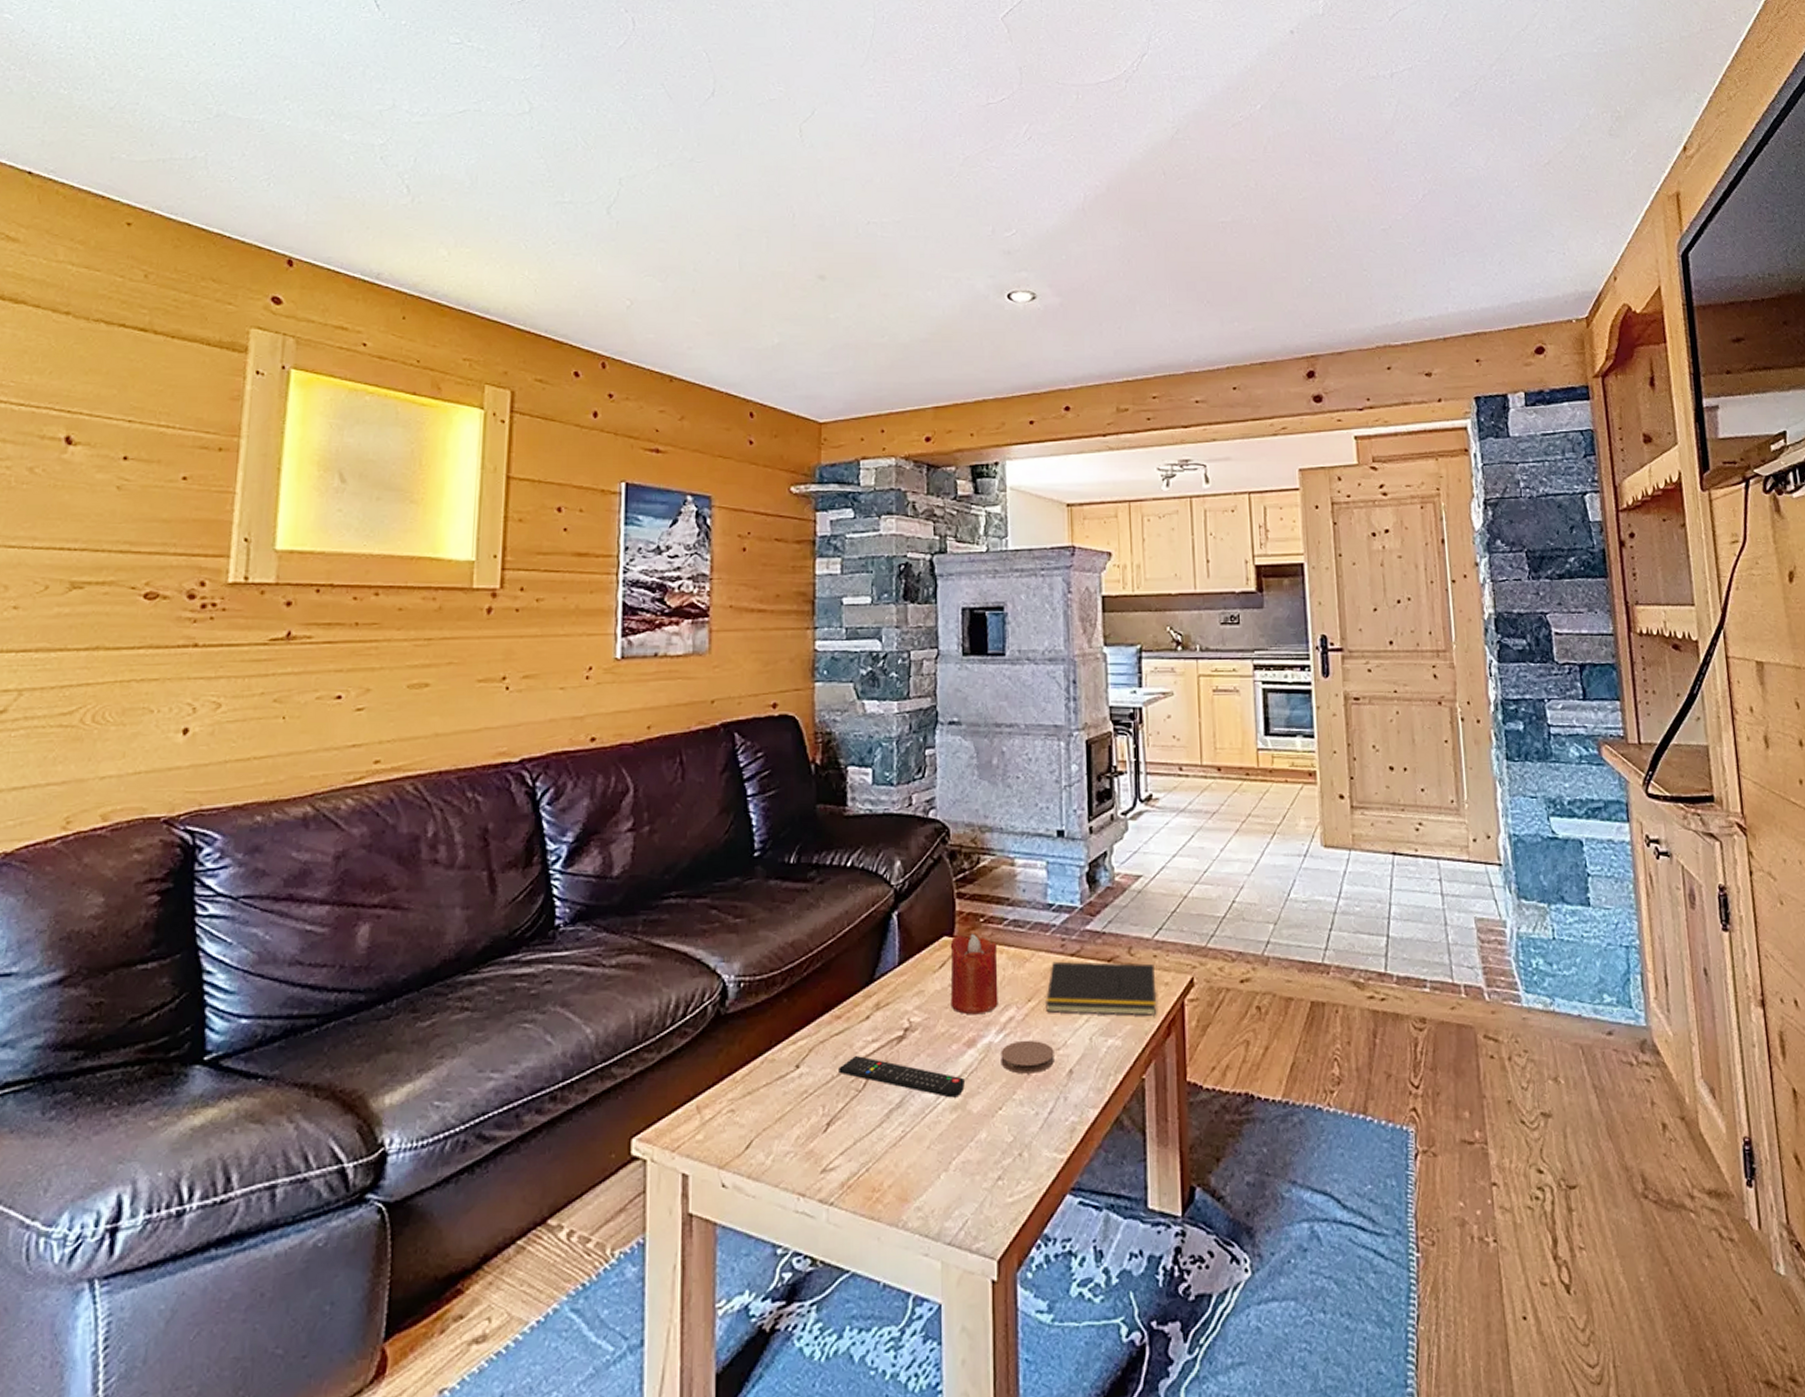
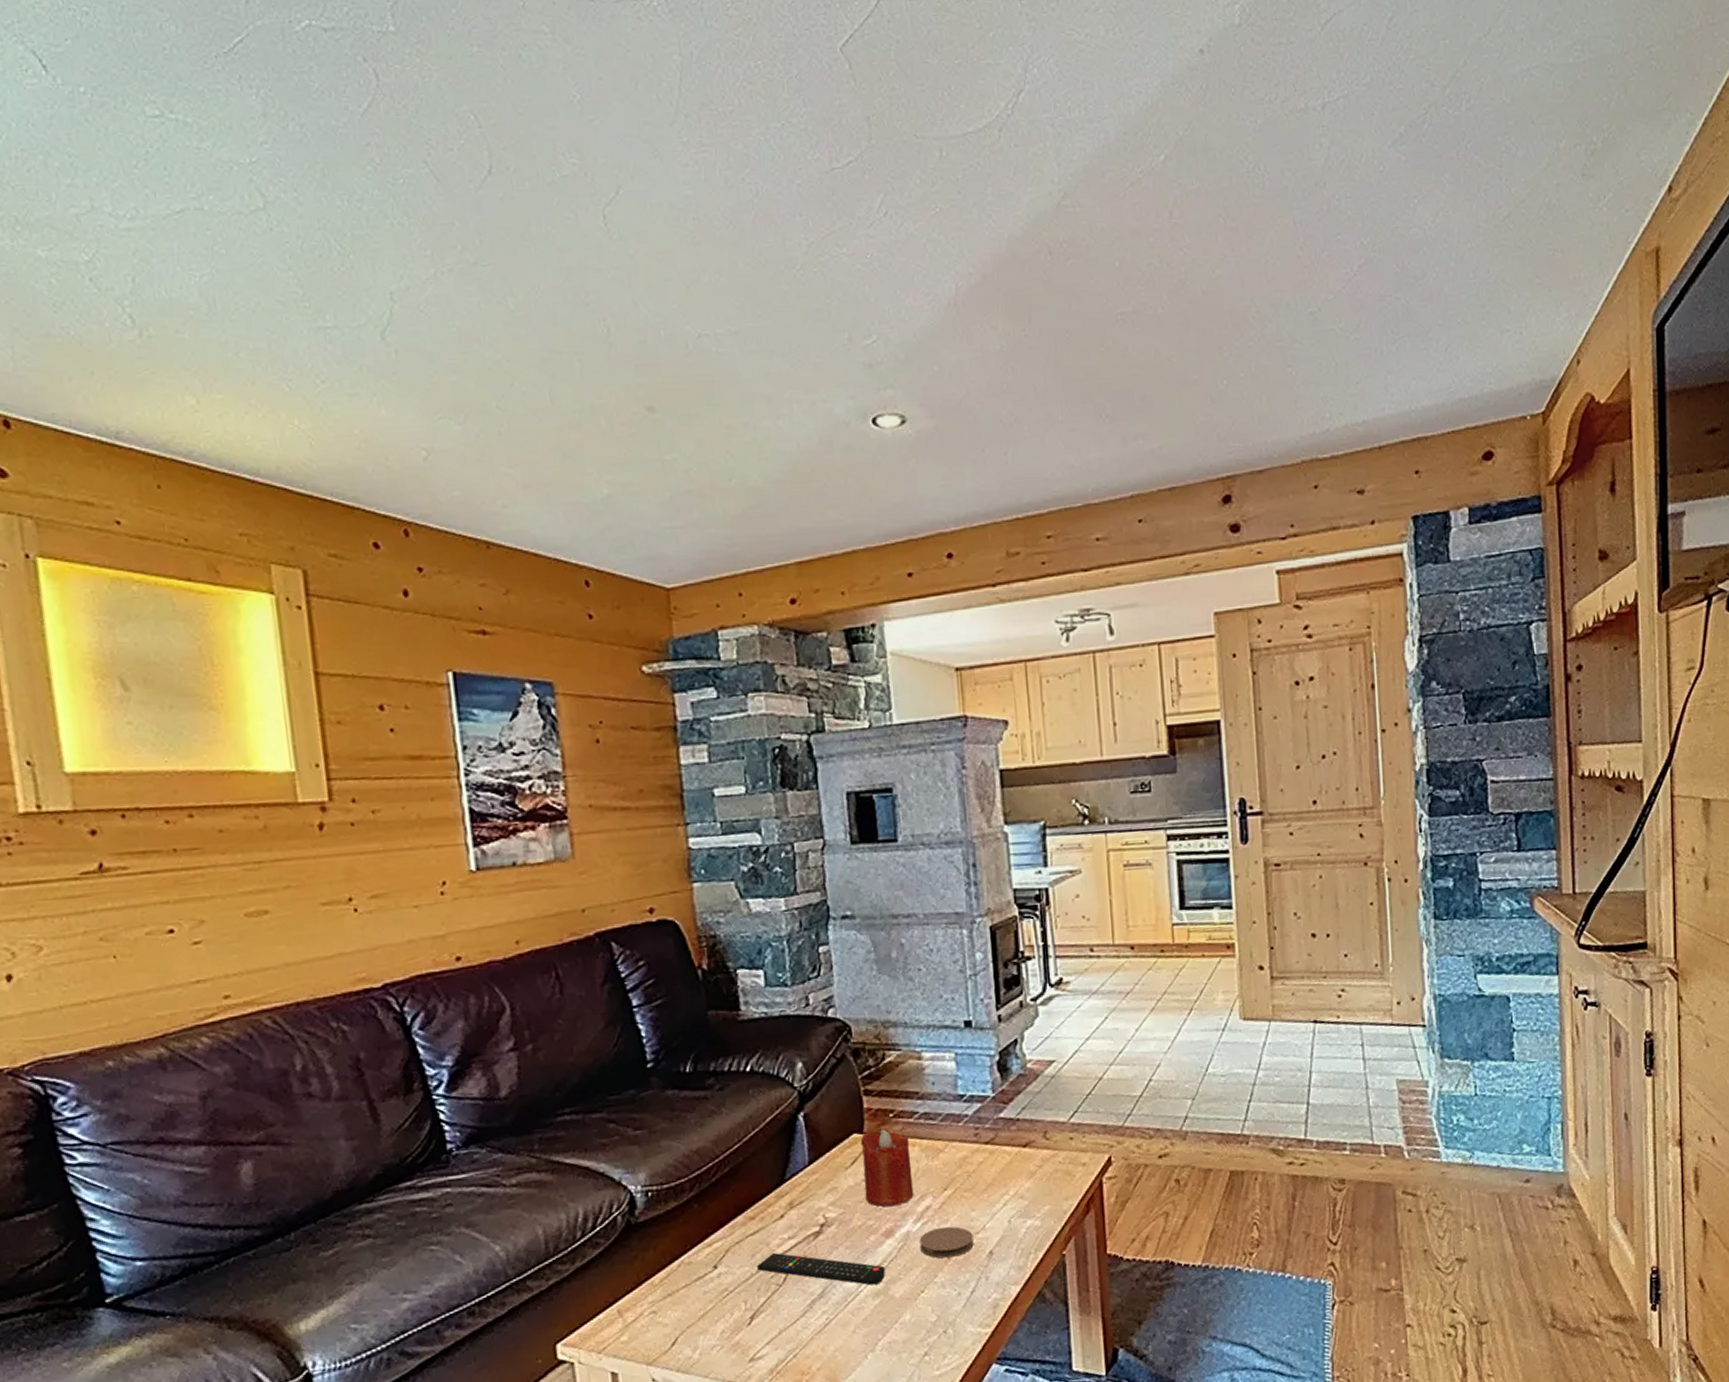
notepad: present [1046,961,1157,1016] -> none [962,1146,1075,1200]

